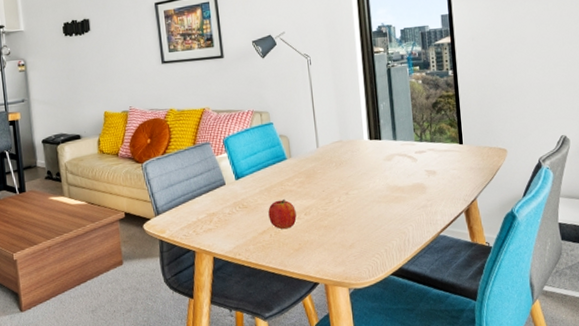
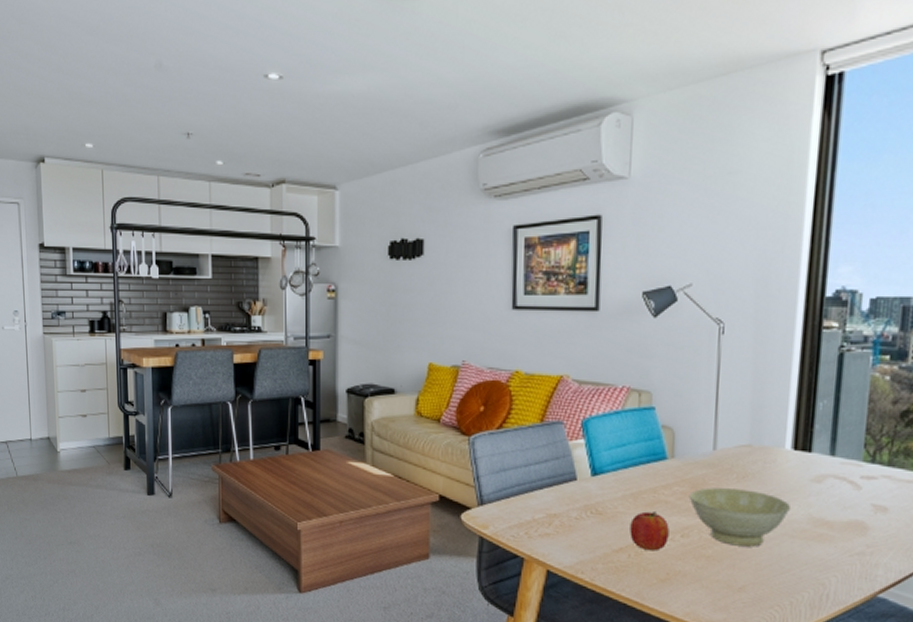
bowl: none [305,173,375,215] -> present [688,487,792,547]

